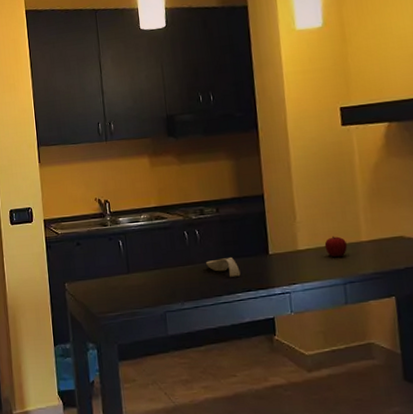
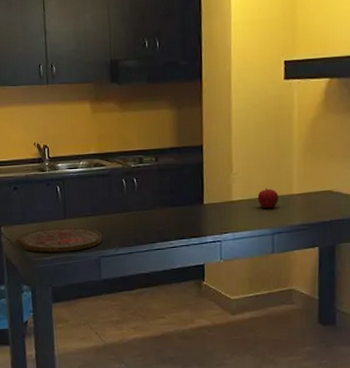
cutting board: none [80,281,168,309] -> present [16,227,103,253]
spoon rest: present [206,256,241,277] -> none [142,205,175,225]

